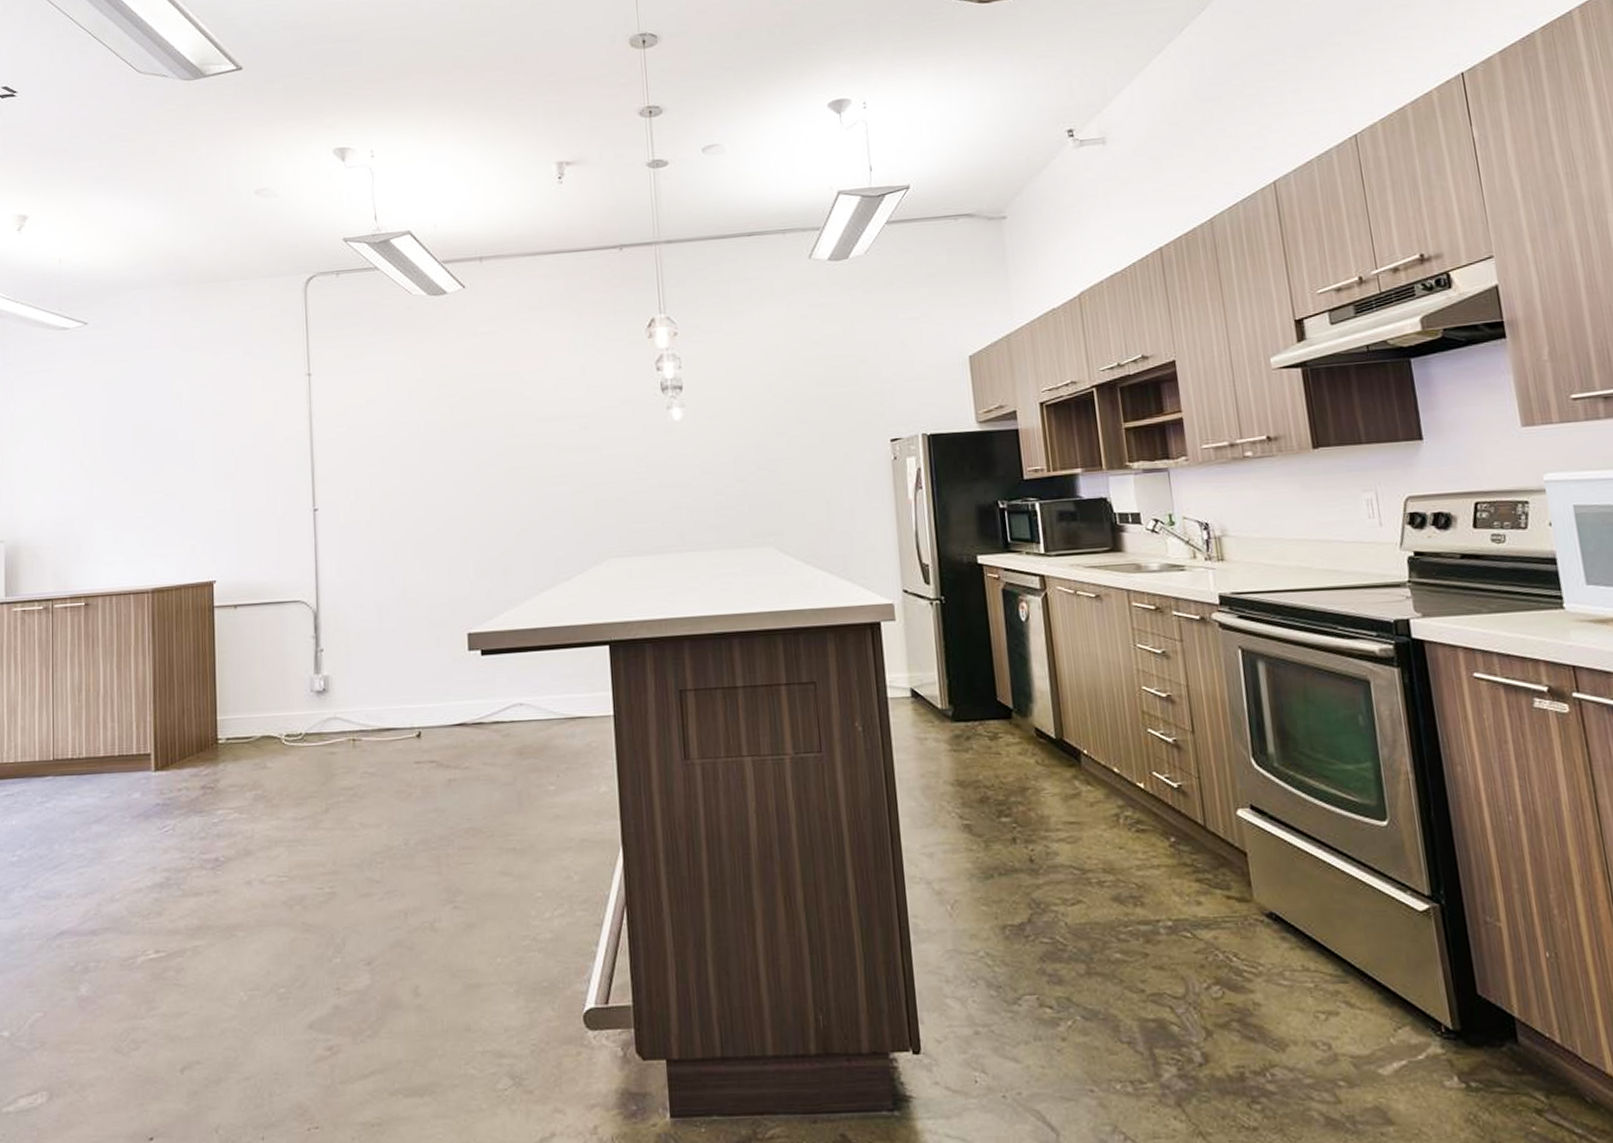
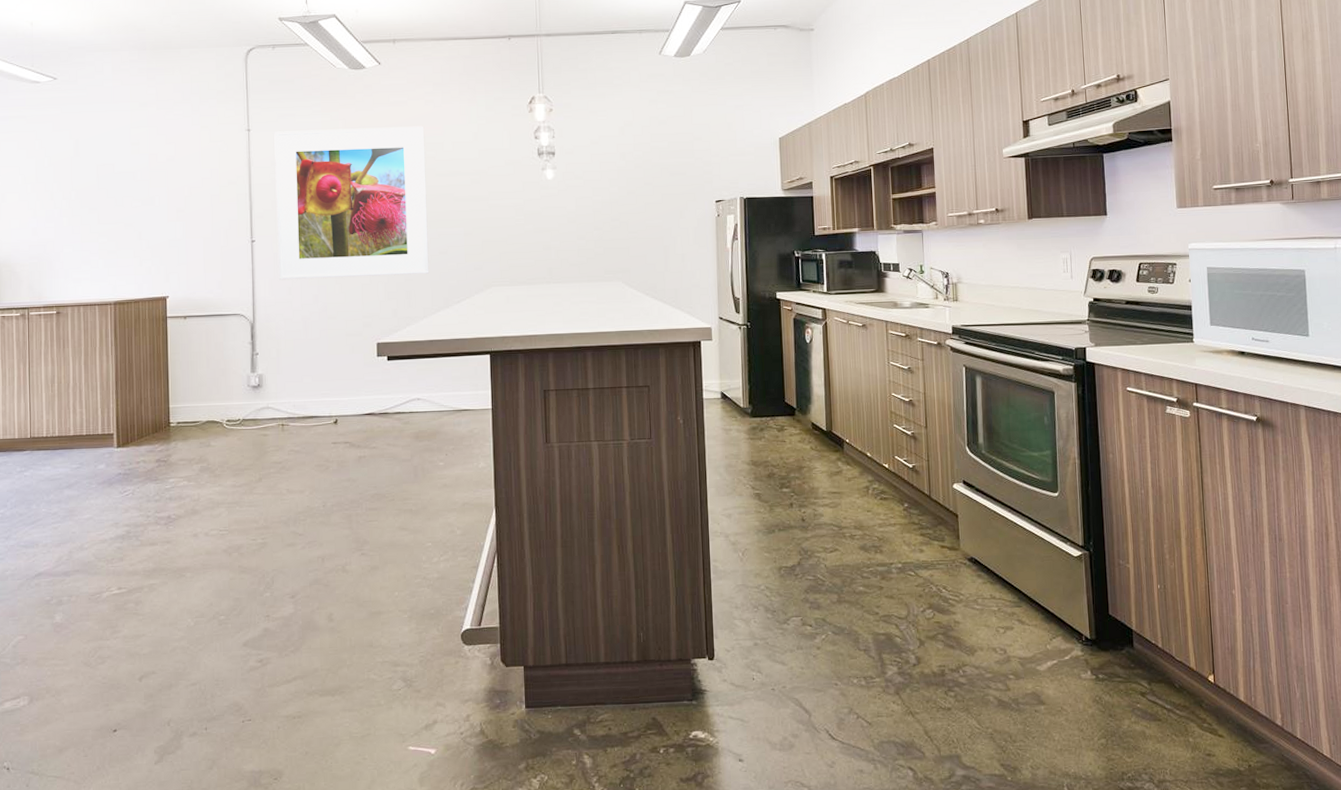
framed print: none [339,360,531,558] -> present [274,126,429,281]

